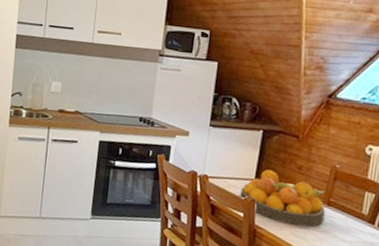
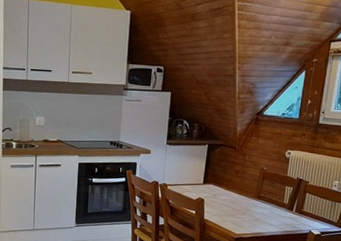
fruit bowl: present [240,169,326,228] -> none [192,175,257,218]

